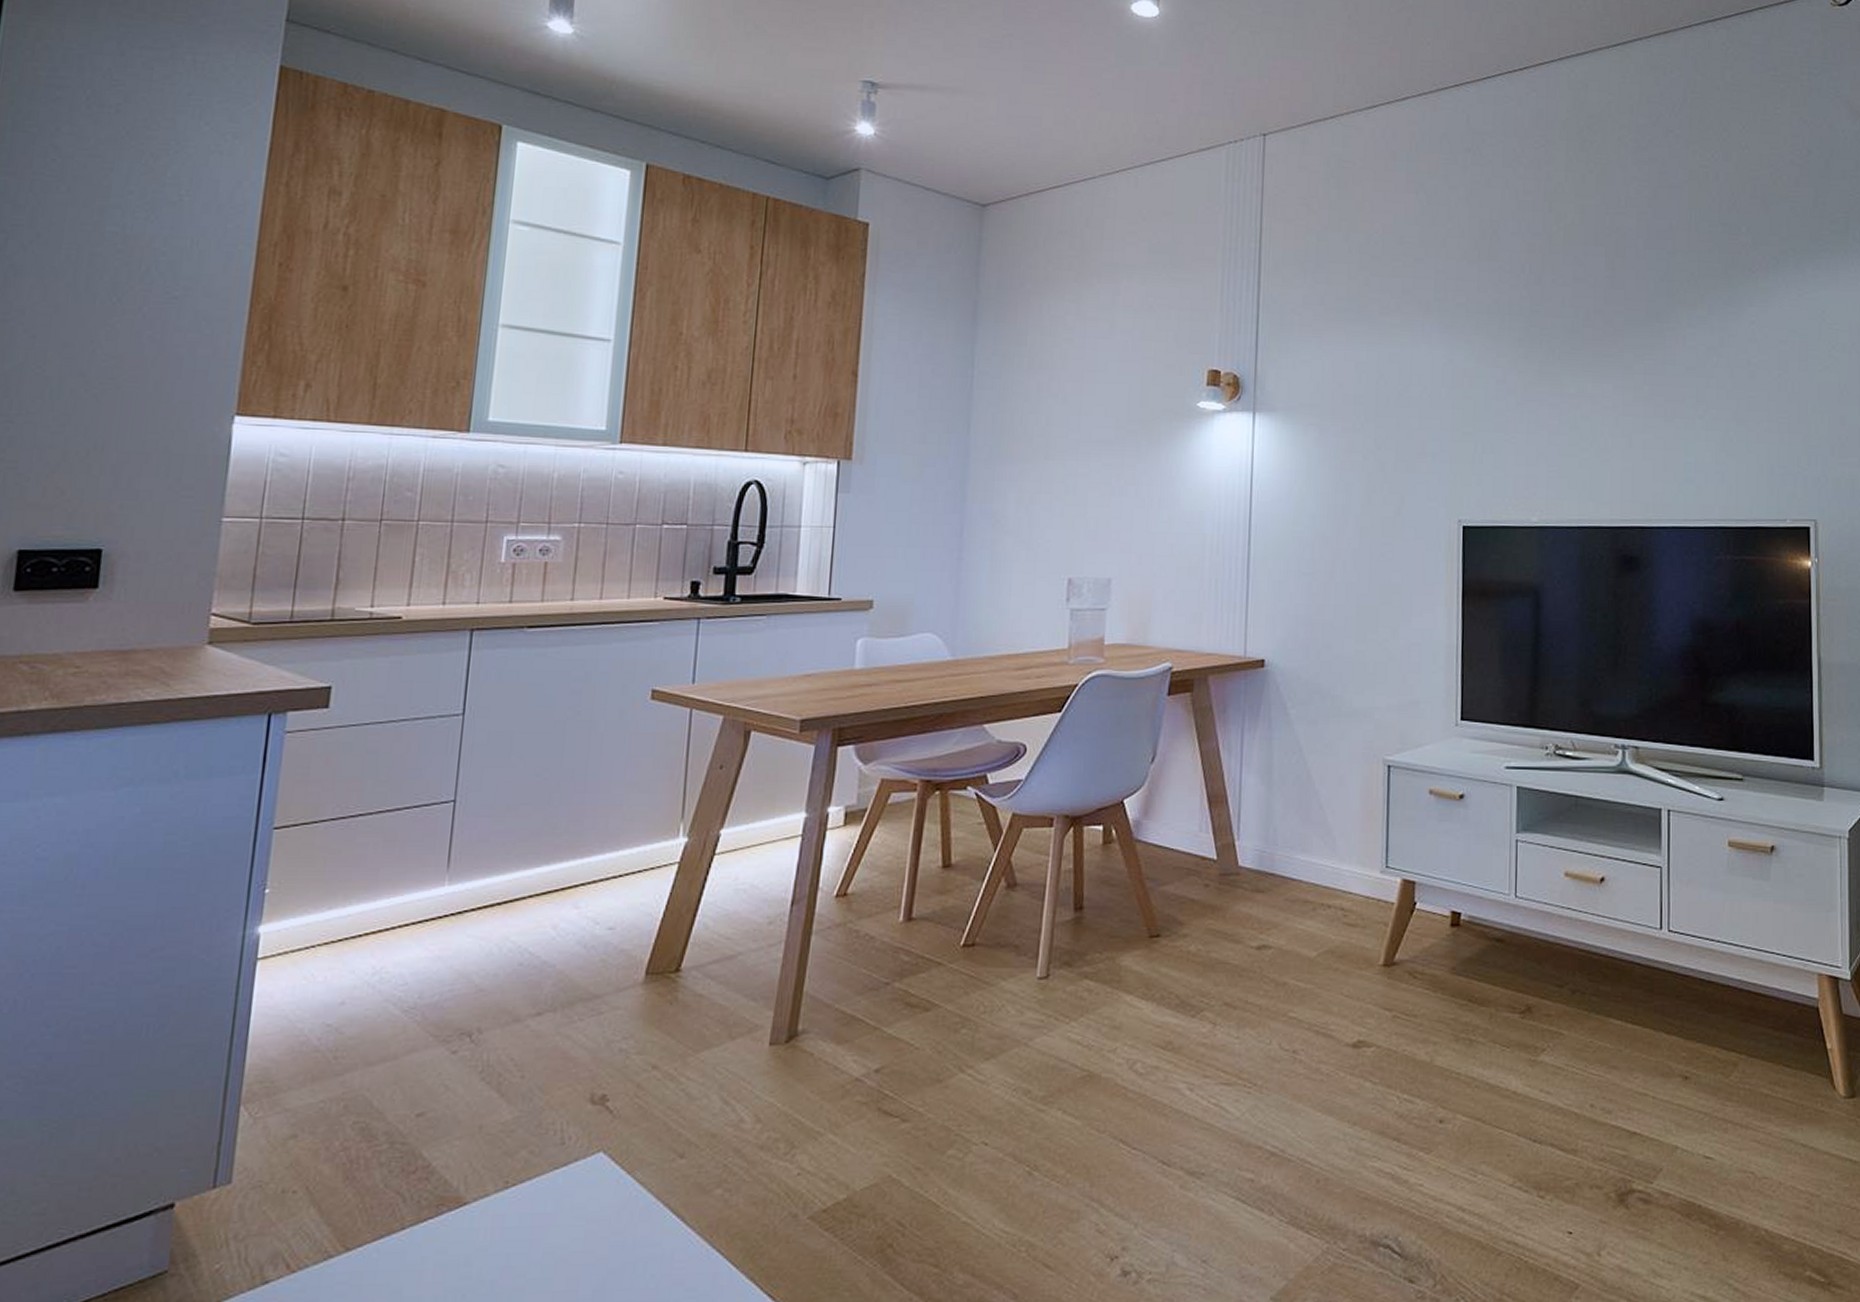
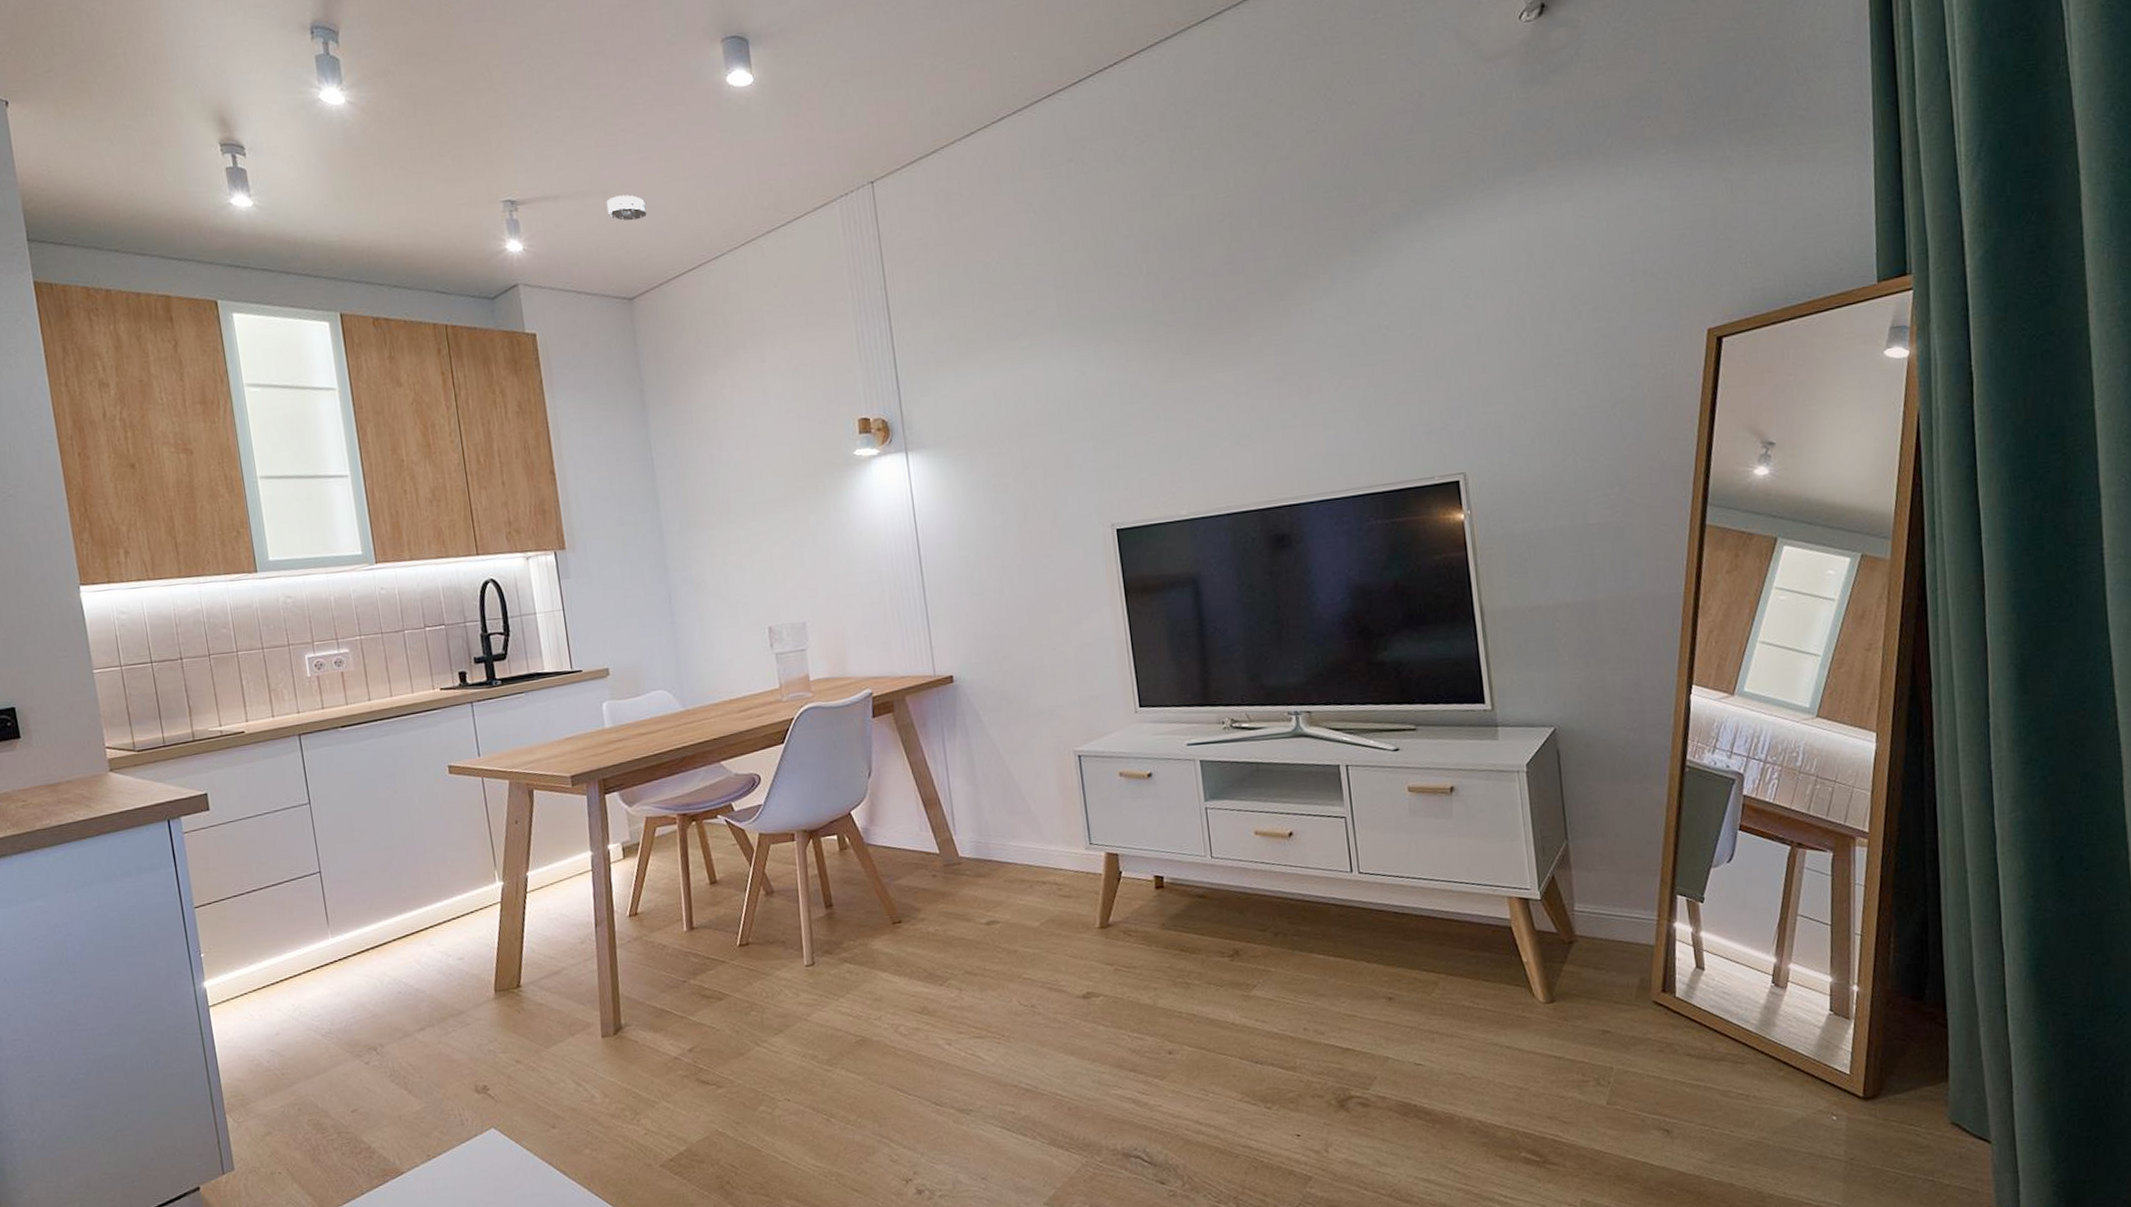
smoke detector: none [976,98,1020,127] -> present [606,194,647,221]

